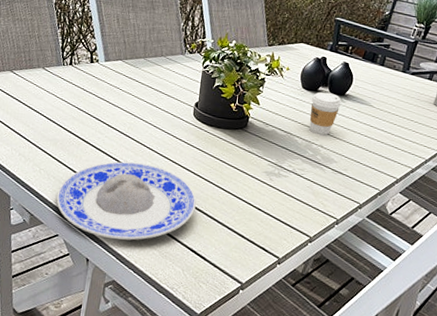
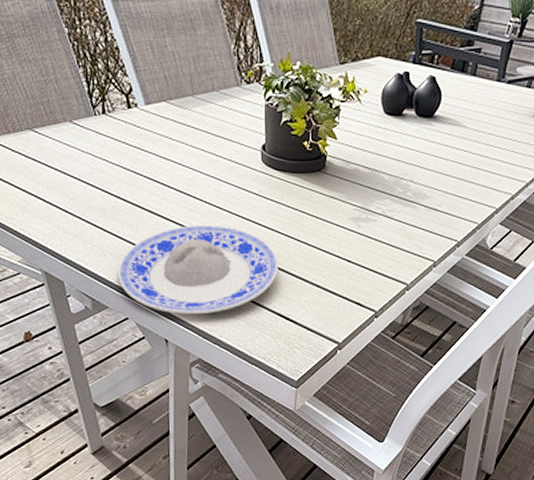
coffee cup: present [309,92,341,136] -> none [396,116,430,168]

